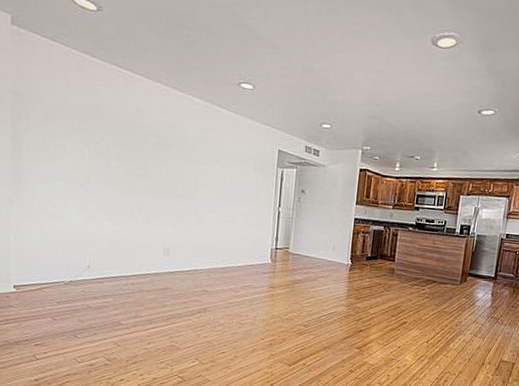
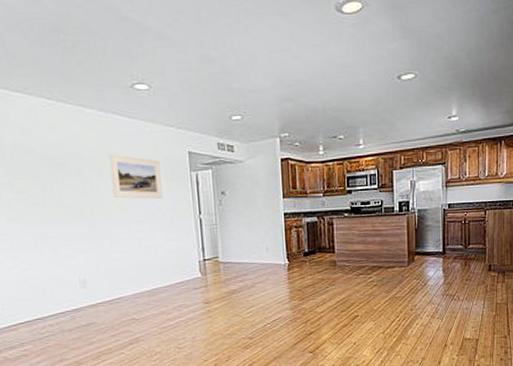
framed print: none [206,141,251,188] -> present [109,153,163,199]

